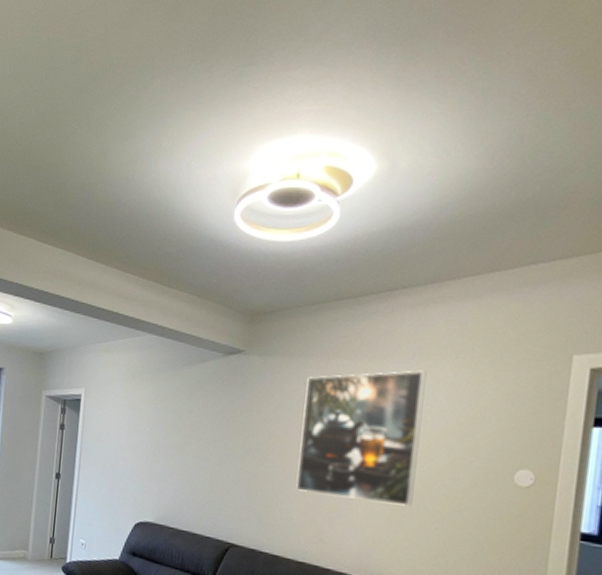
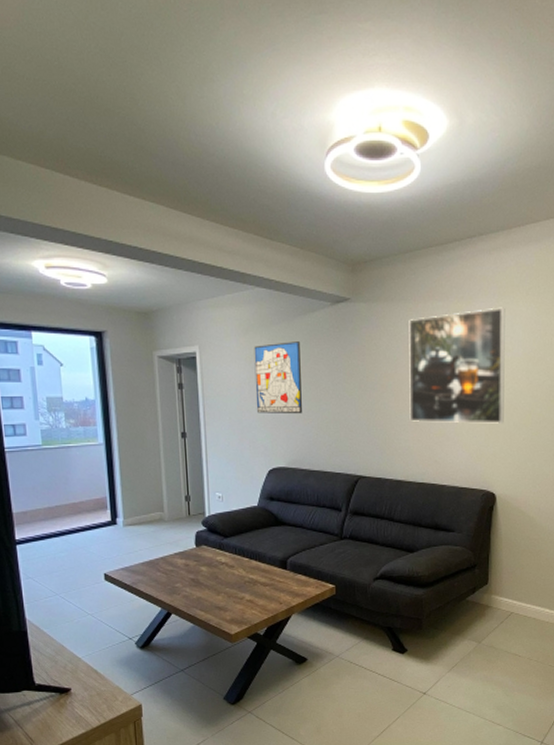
wall art: none [132,391,185,469] -> present [254,341,302,414]

